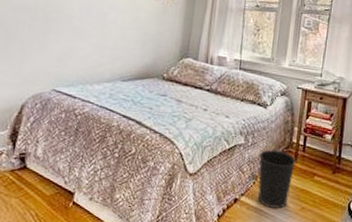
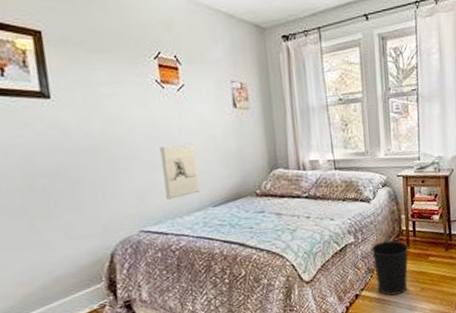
wall sculpture: none [83,18,119,66] -> present [160,143,199,200]

